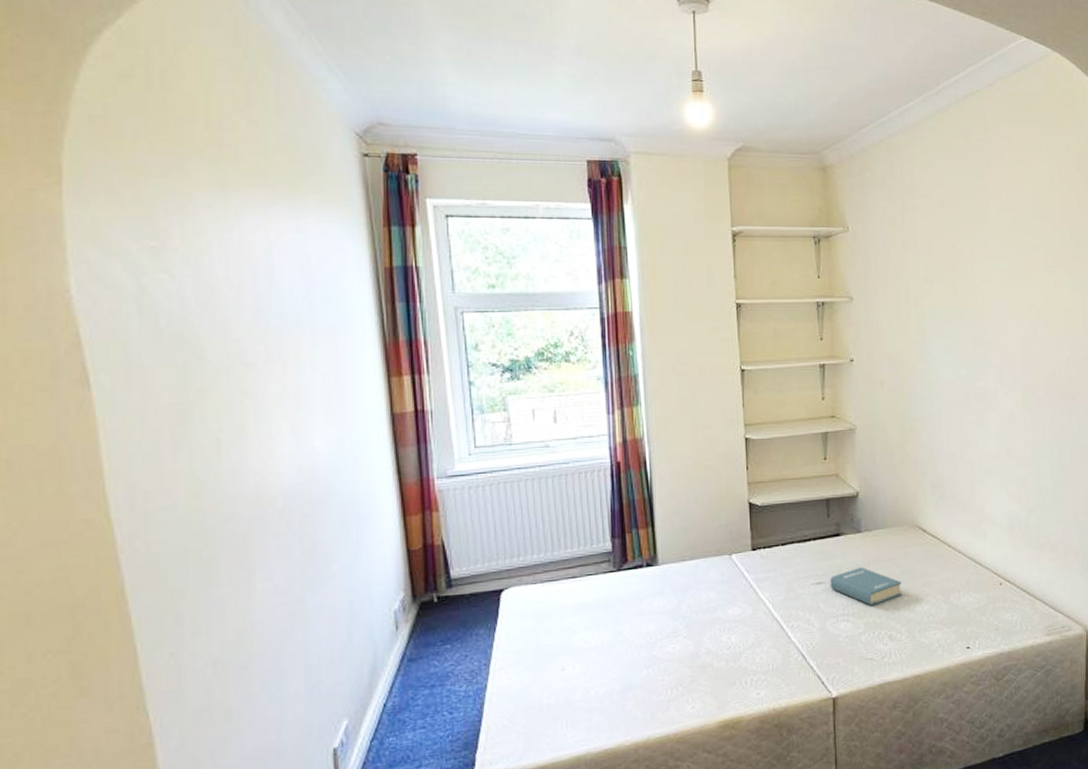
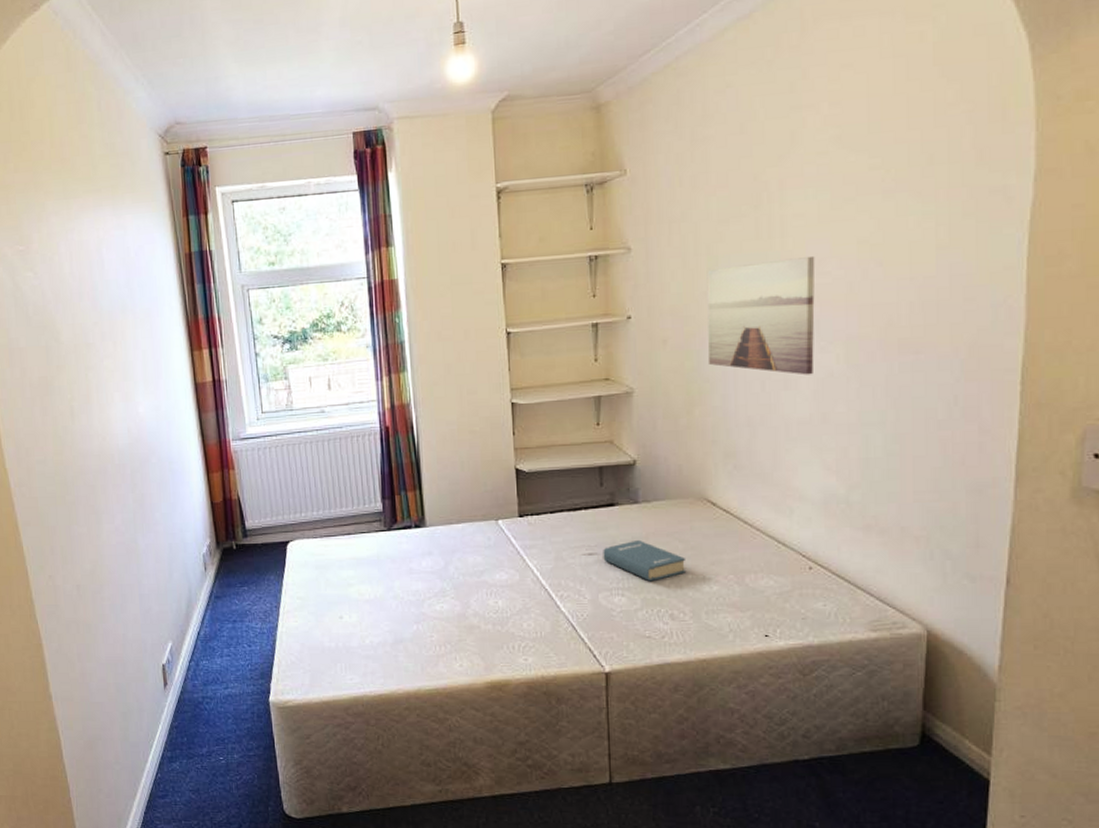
wall art: none [916,315,1000,416] -> present [706,255,815,375]

